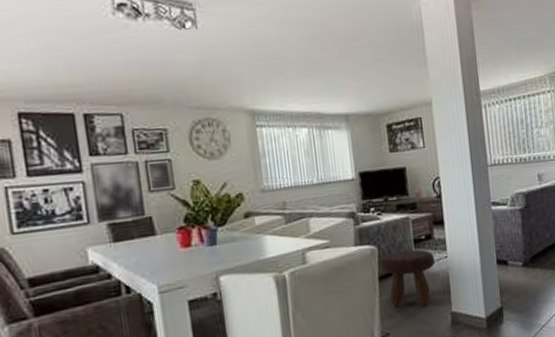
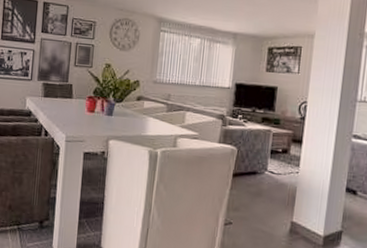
footstool: present [379,249,436,307] -> none [236,156,287,209]

